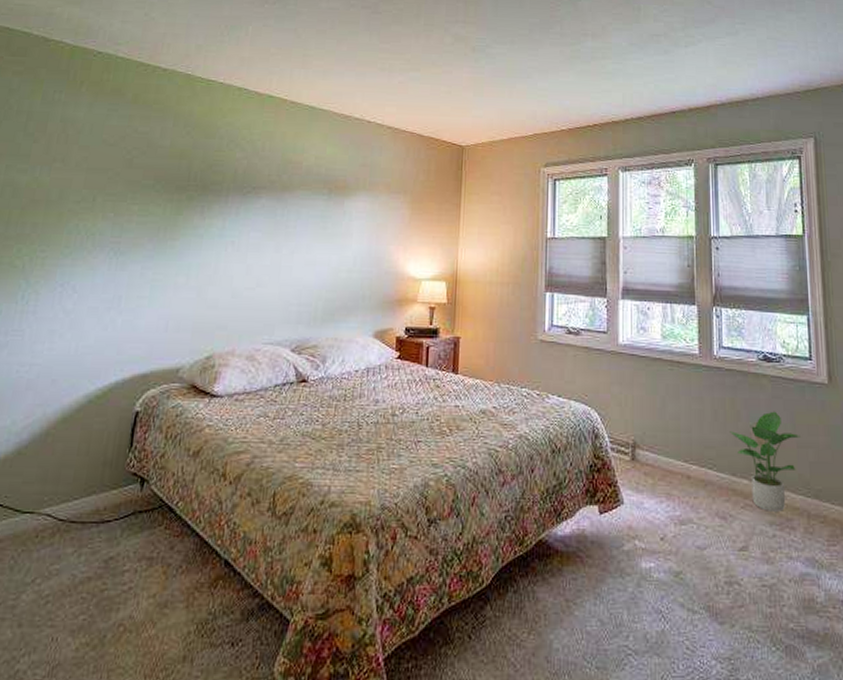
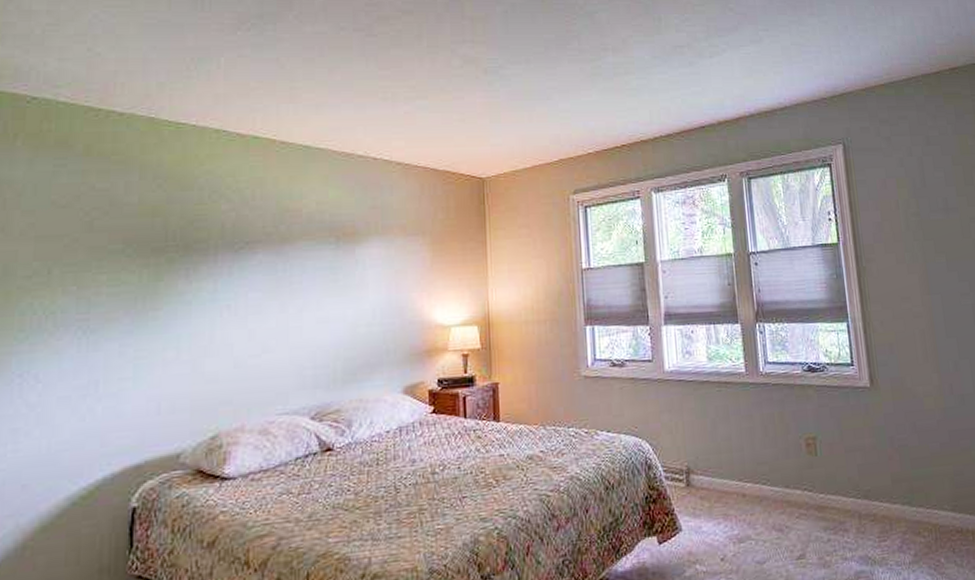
potted plant: present [730,411,800,512] -> none [780,419,848,518]

